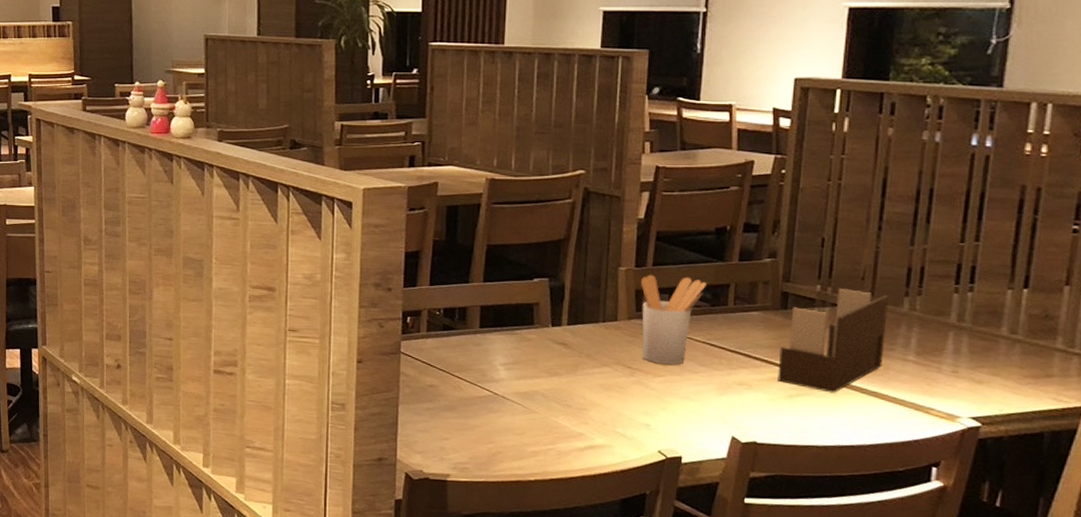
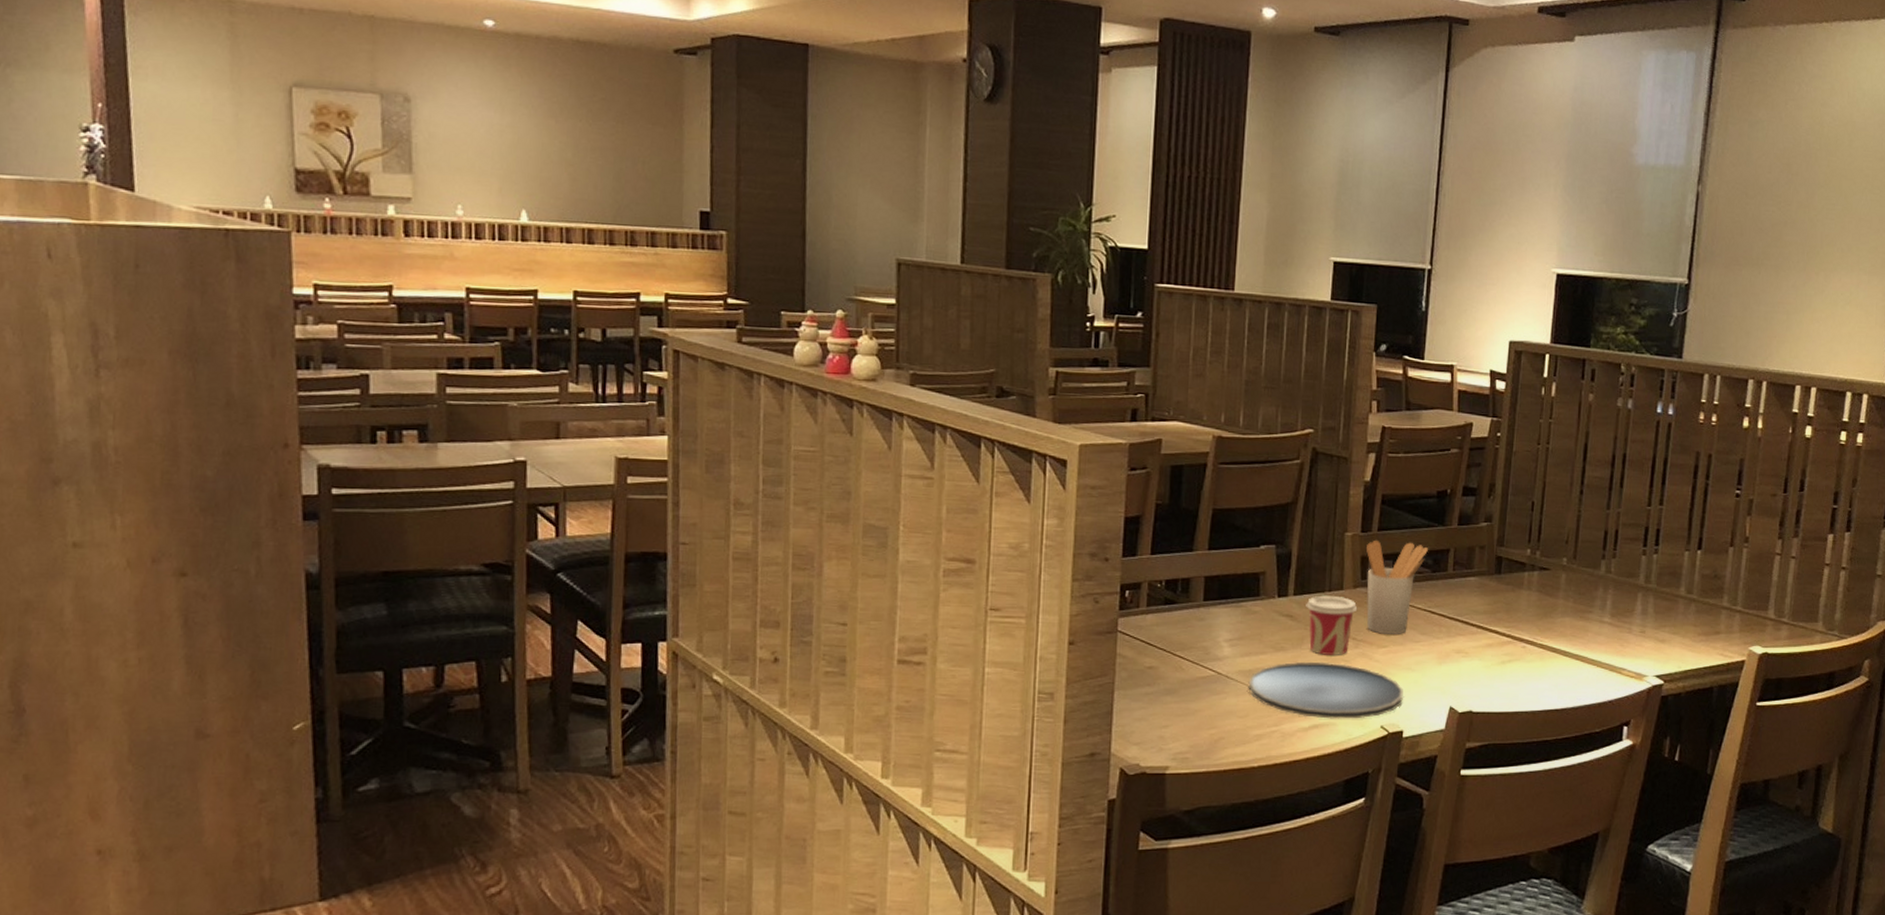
plate: none [524,386,683,443] -> present [1248,662,1404,719]
cup: none [580,325,633,382] -> present [1306,595,1358,655]
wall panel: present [777,289,889,393] -> none [1492,552,1589,657]

